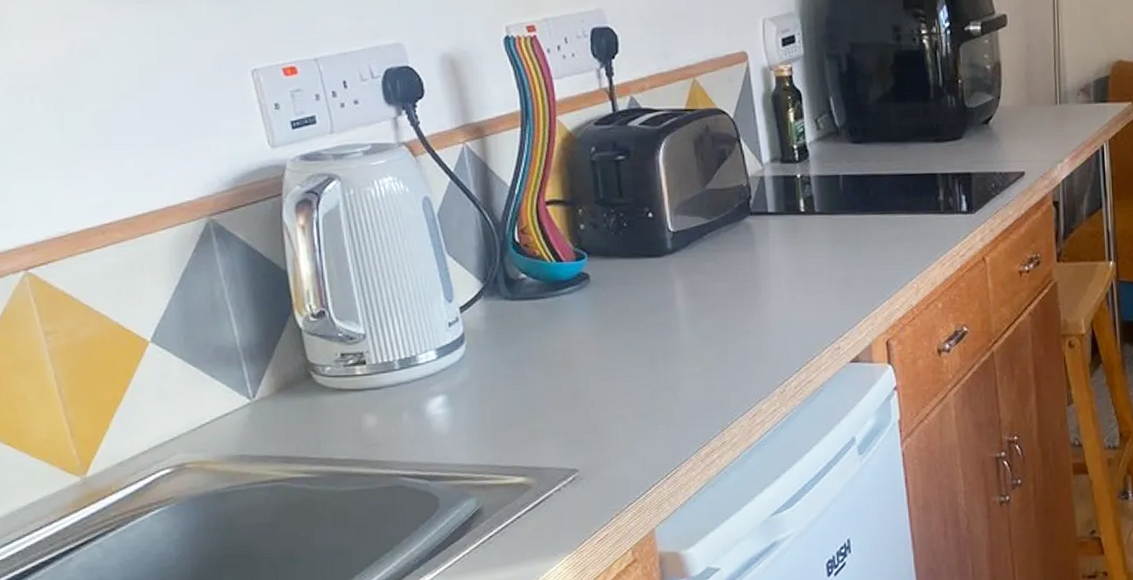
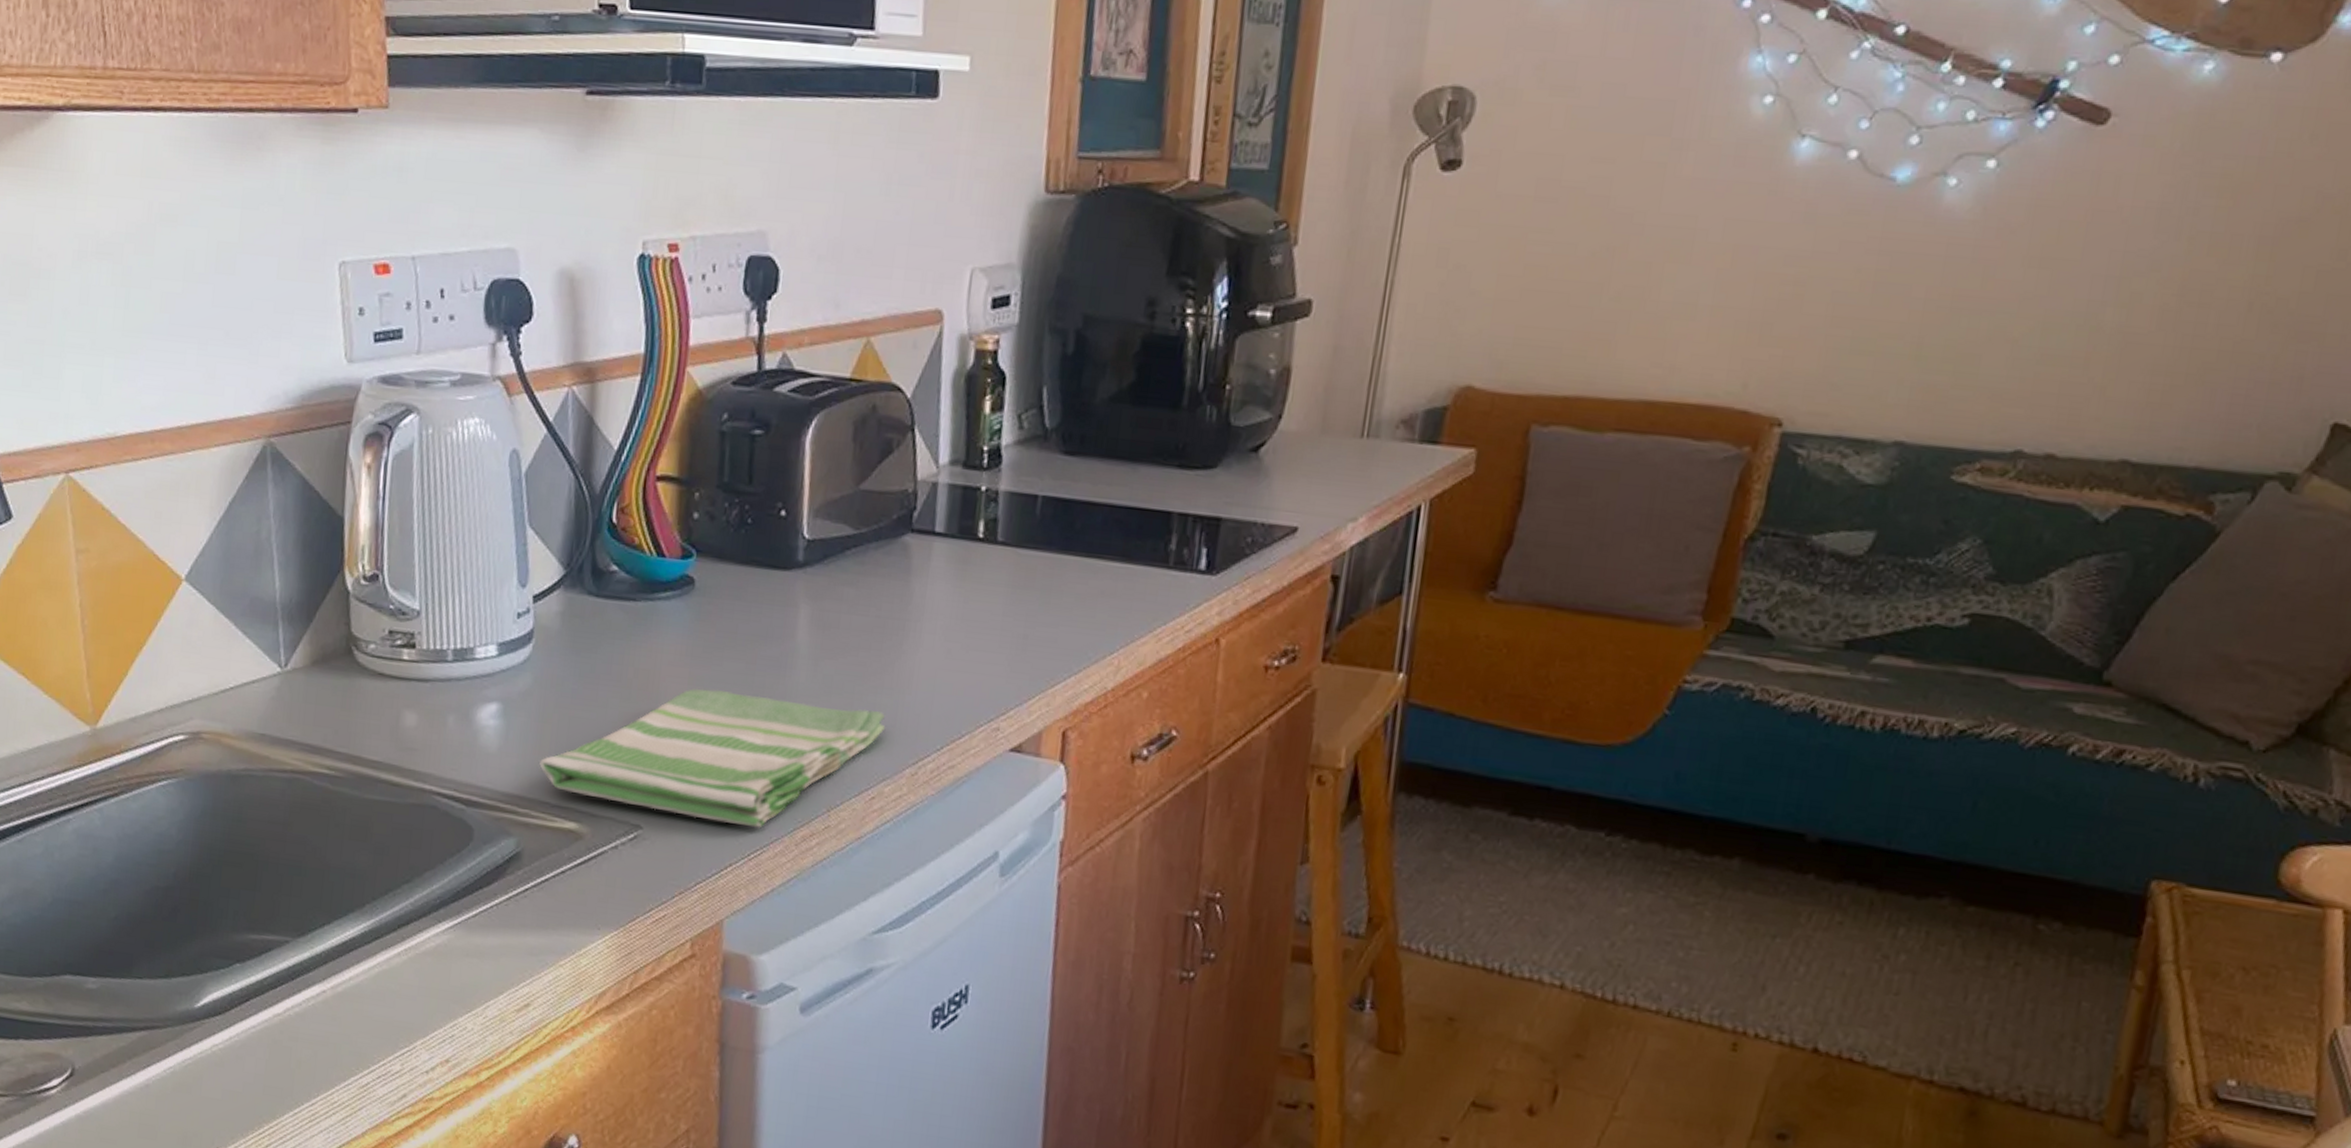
dish towel: none [486,350,756,456] -> present [539,688,886,828]

